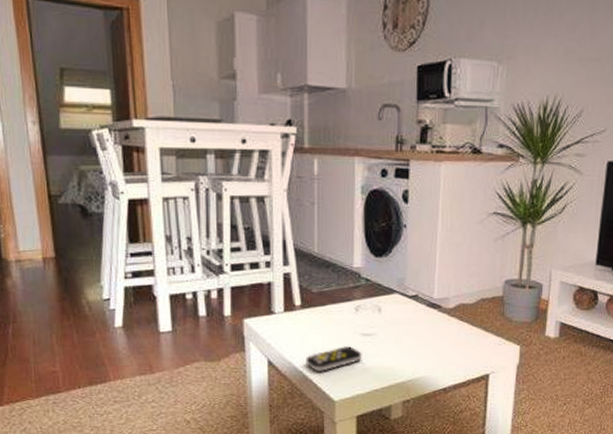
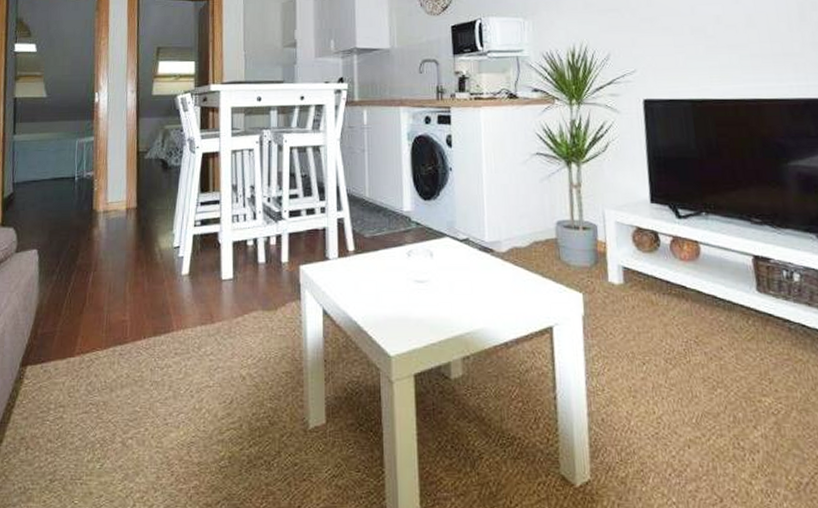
remote control: present [306,346,362,373] -> none [360,294,417,324]

